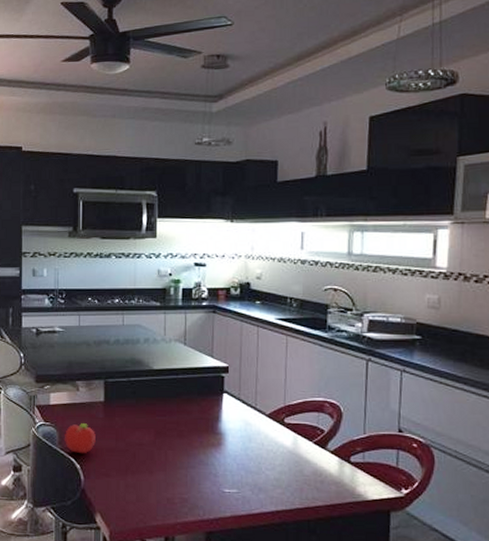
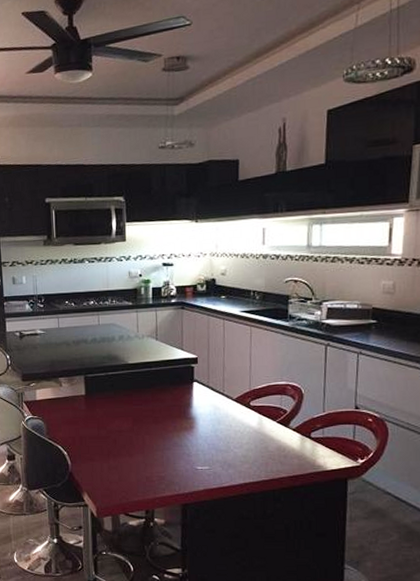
fruit: present [65,423,96,454] -> none [51,415,80,442]

